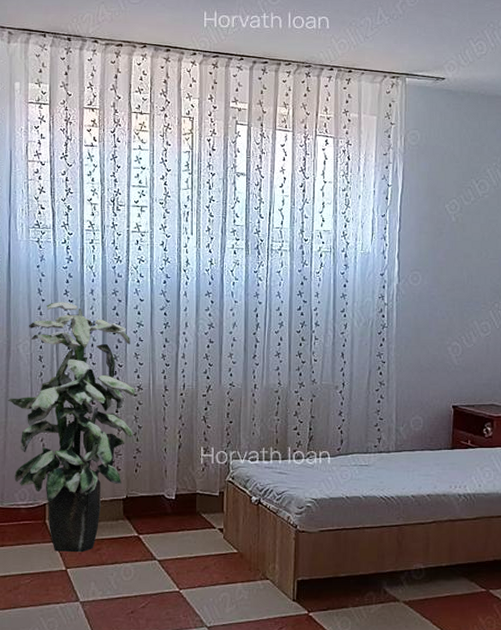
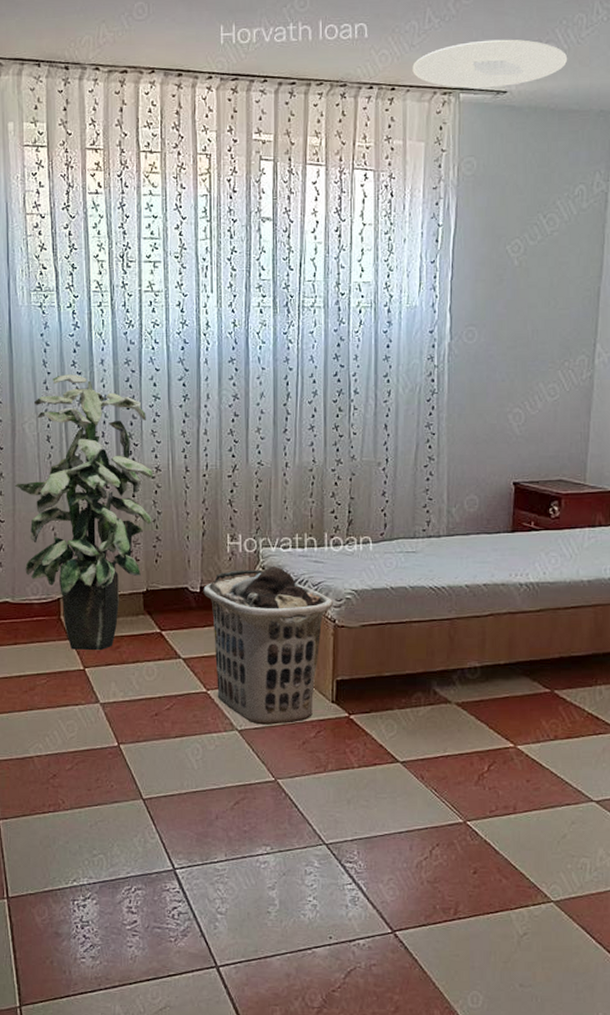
clothes hamper: none [178,477,296,622] -> present [203,567,334,725]
ceiling light: none [366,36,495,75] -> present [412,39,568,89]

